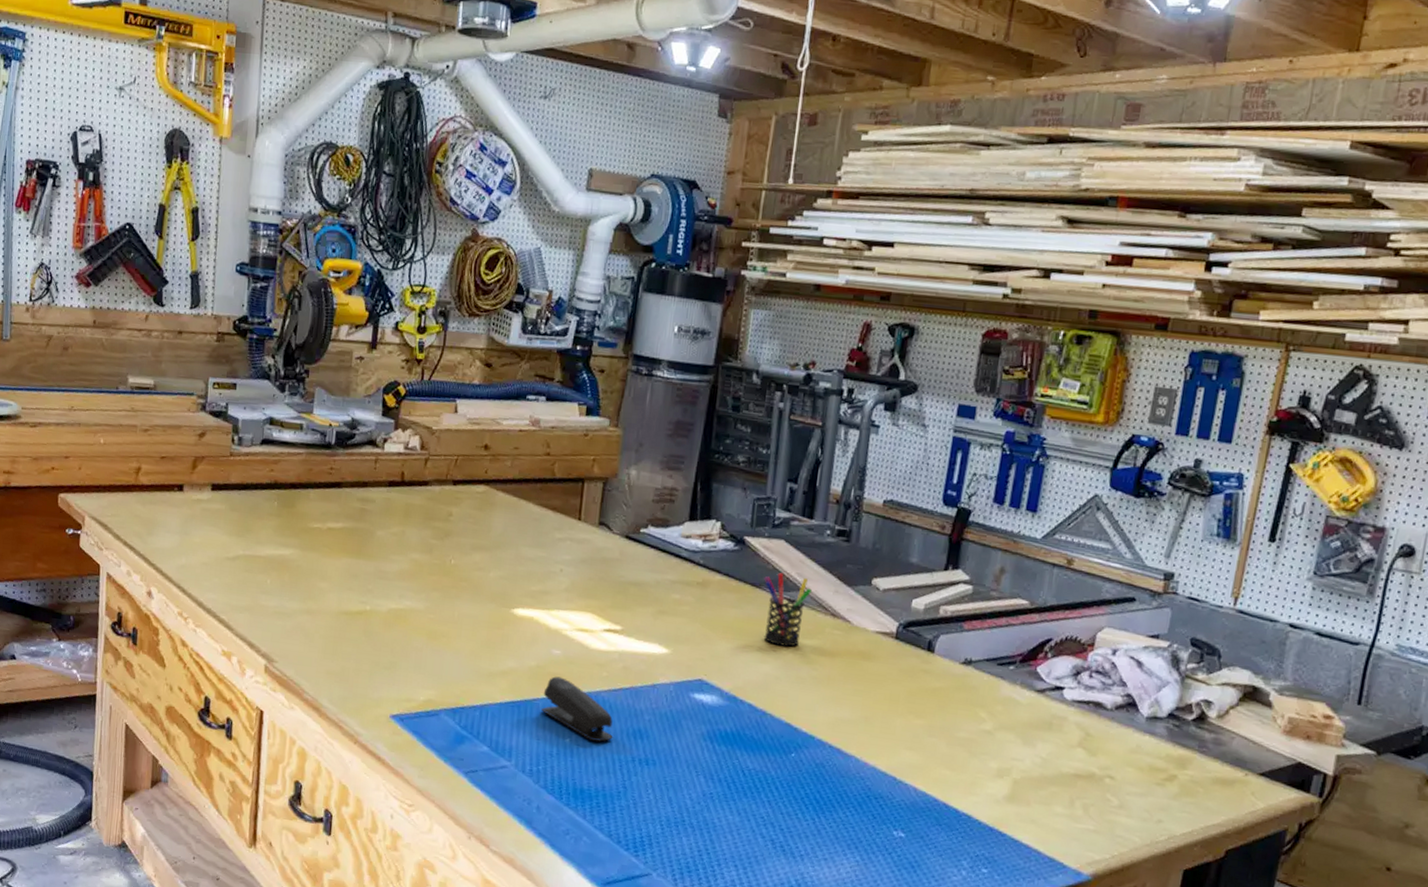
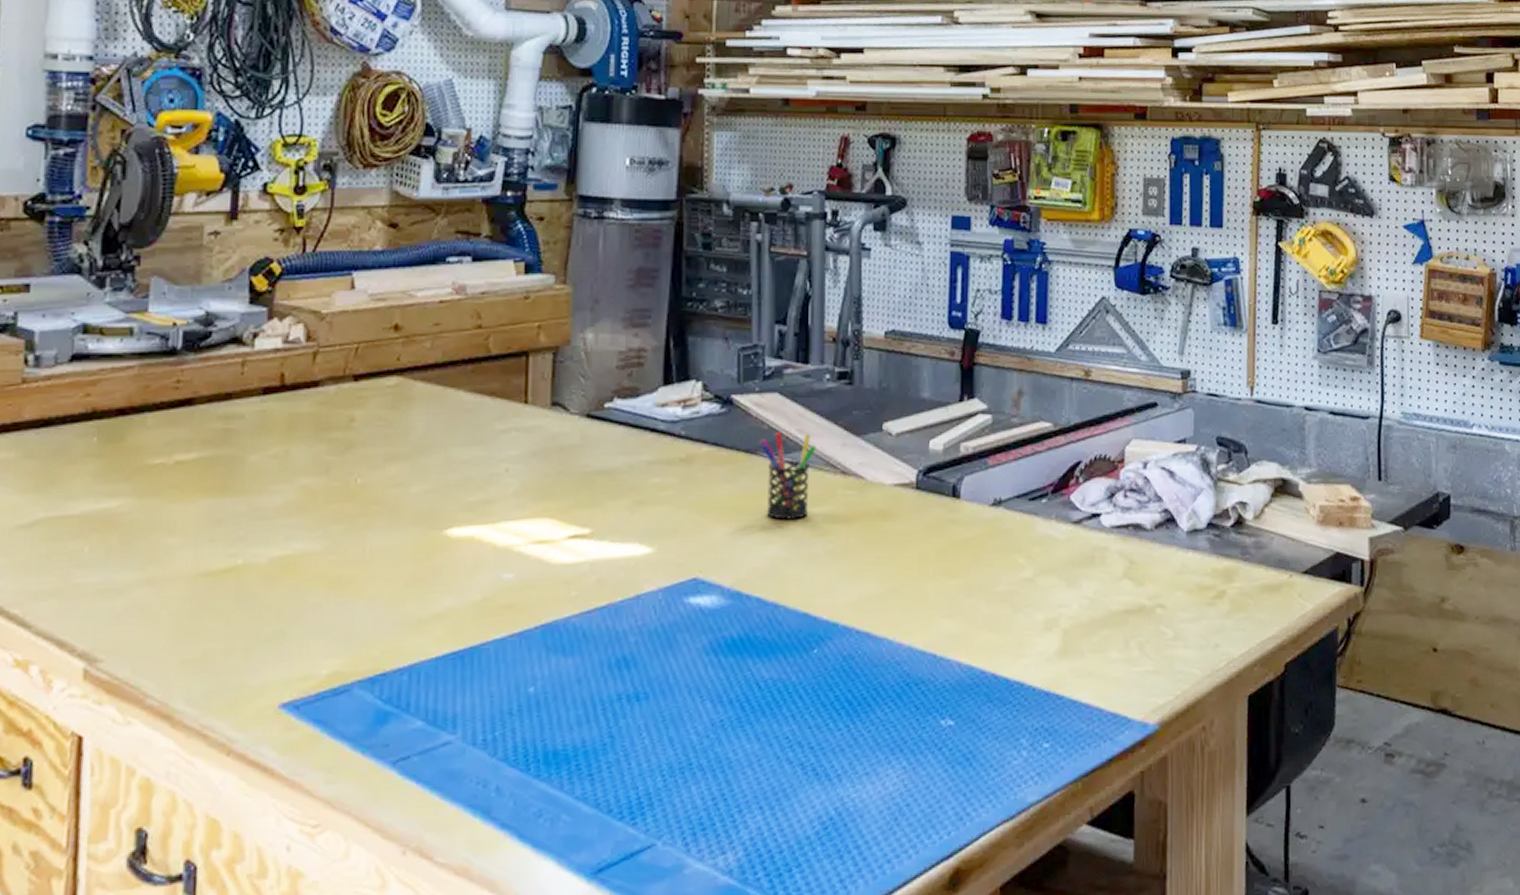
stapler: present [541,676,613,742] -> none [493,608,591,683]

